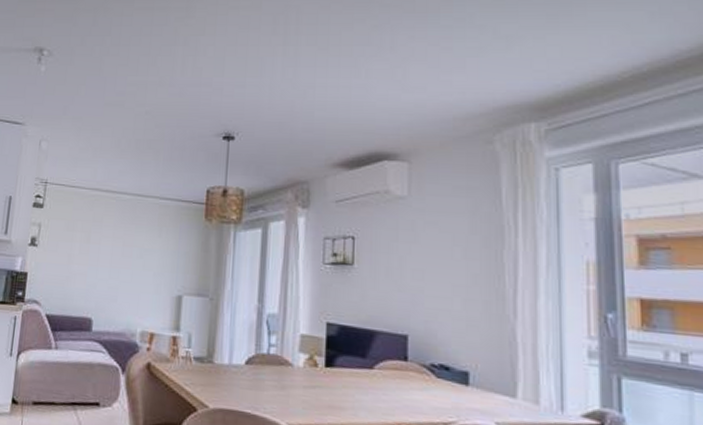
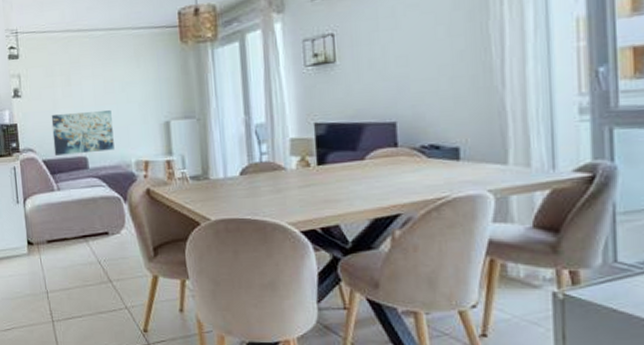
wall art: none [59,270,125,316] -> present [51,110,115,155]

